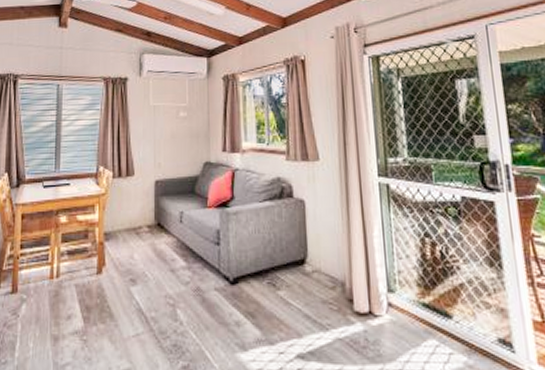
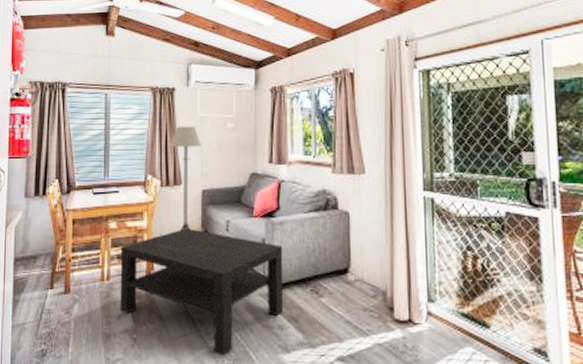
coffee table: none [69,221,240,356] -> present [120,228,284,356]
floor lamp: none [122,115,154,224] -> present [170,126,201,231]

